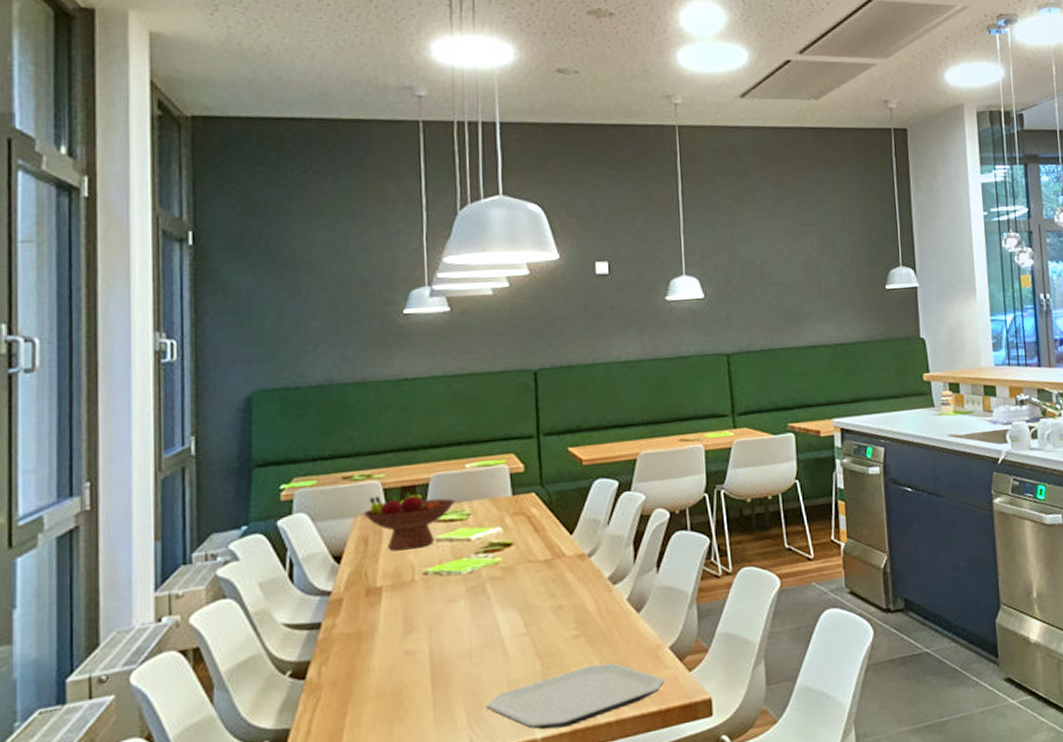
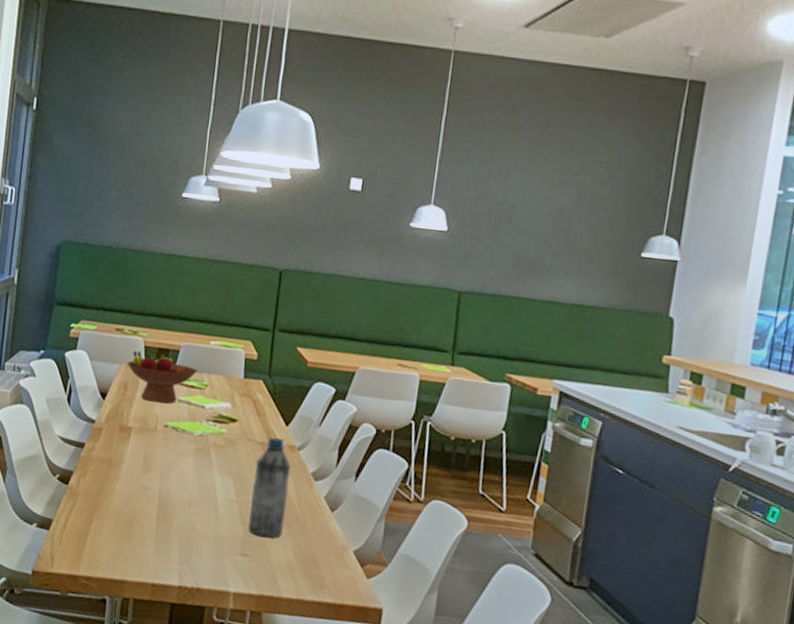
plate: present [485,662,665,730] -> none [194,543,345,591]
water bottle: none [543,550,587,666] -> present [248,437,291,539]

